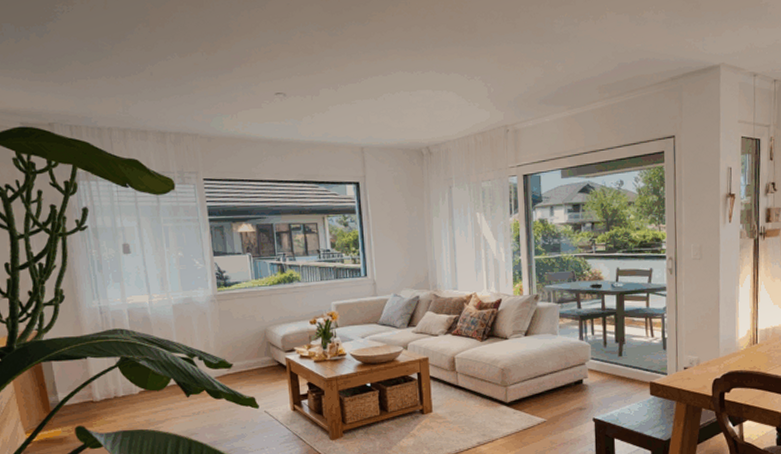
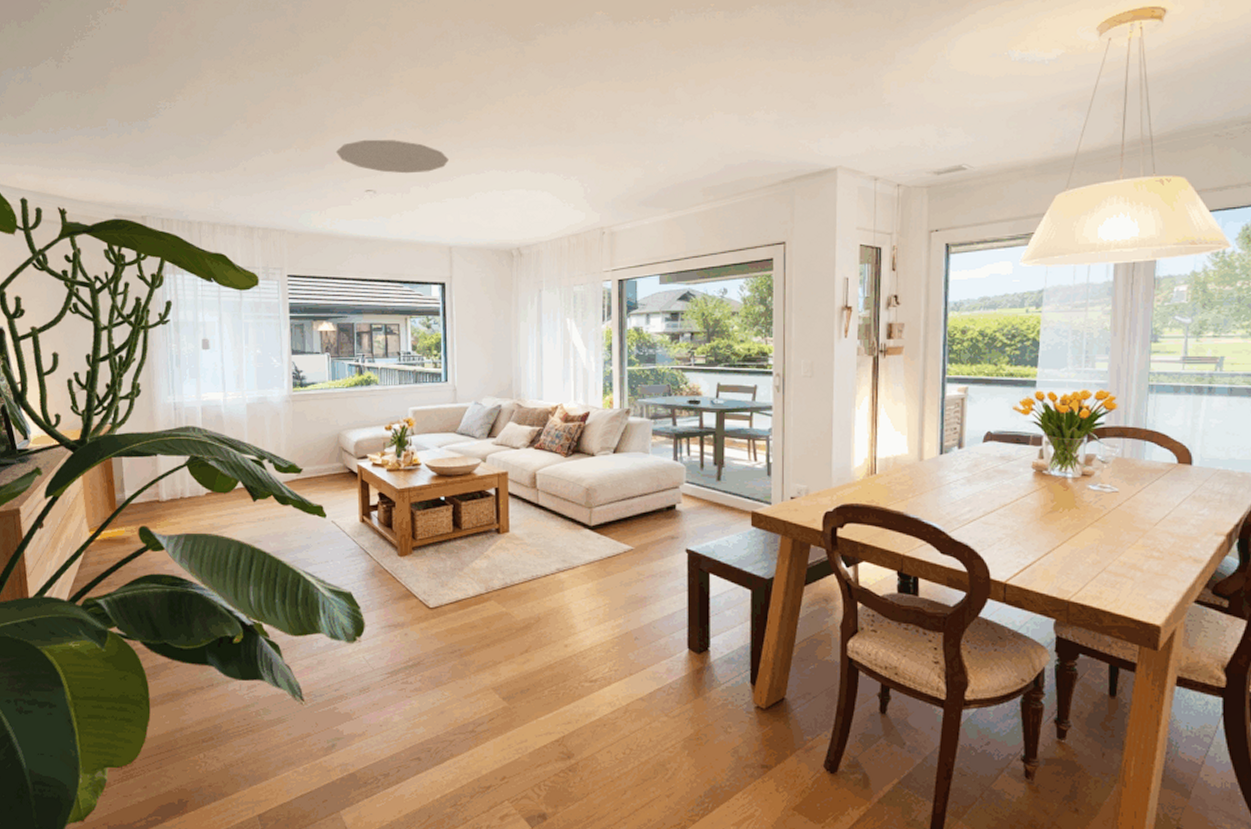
ceiling light: none [242,42,356,76] -> present [335,139,449,174]

